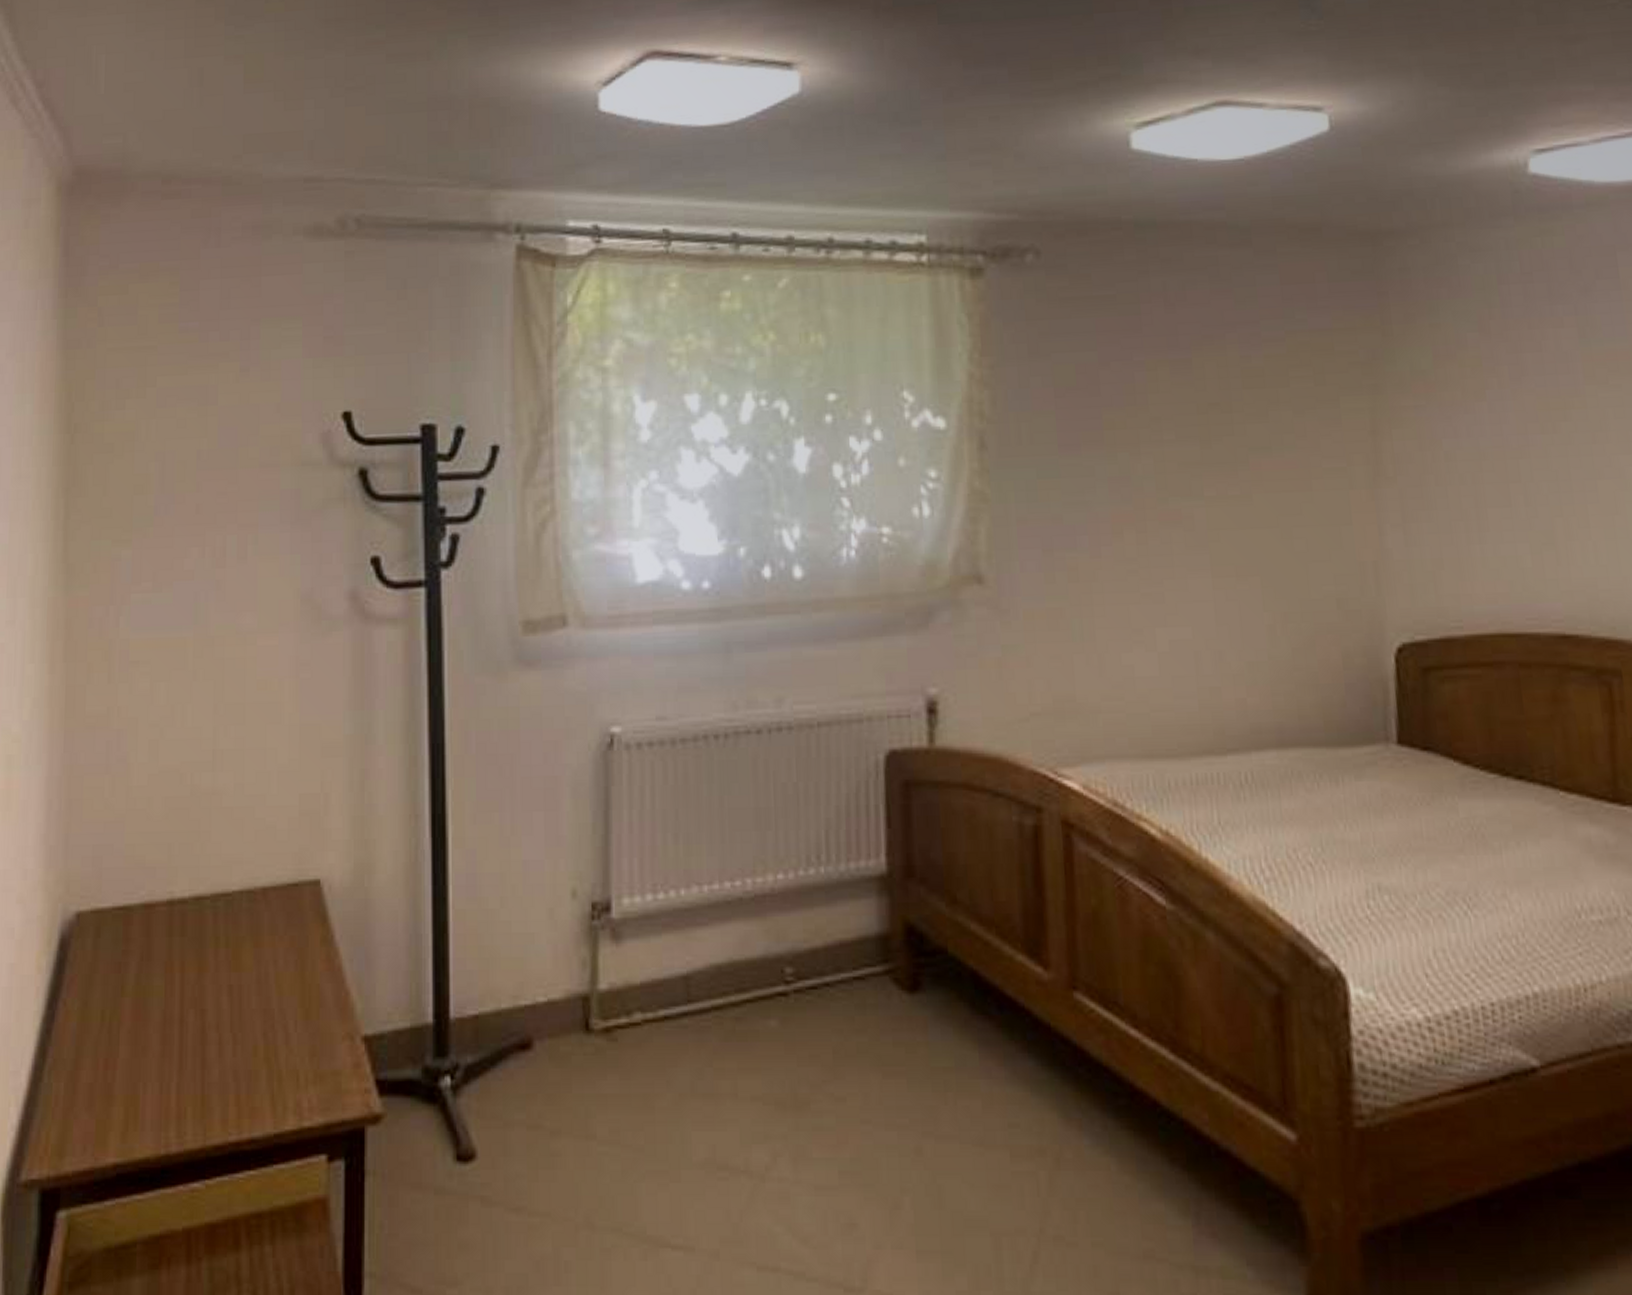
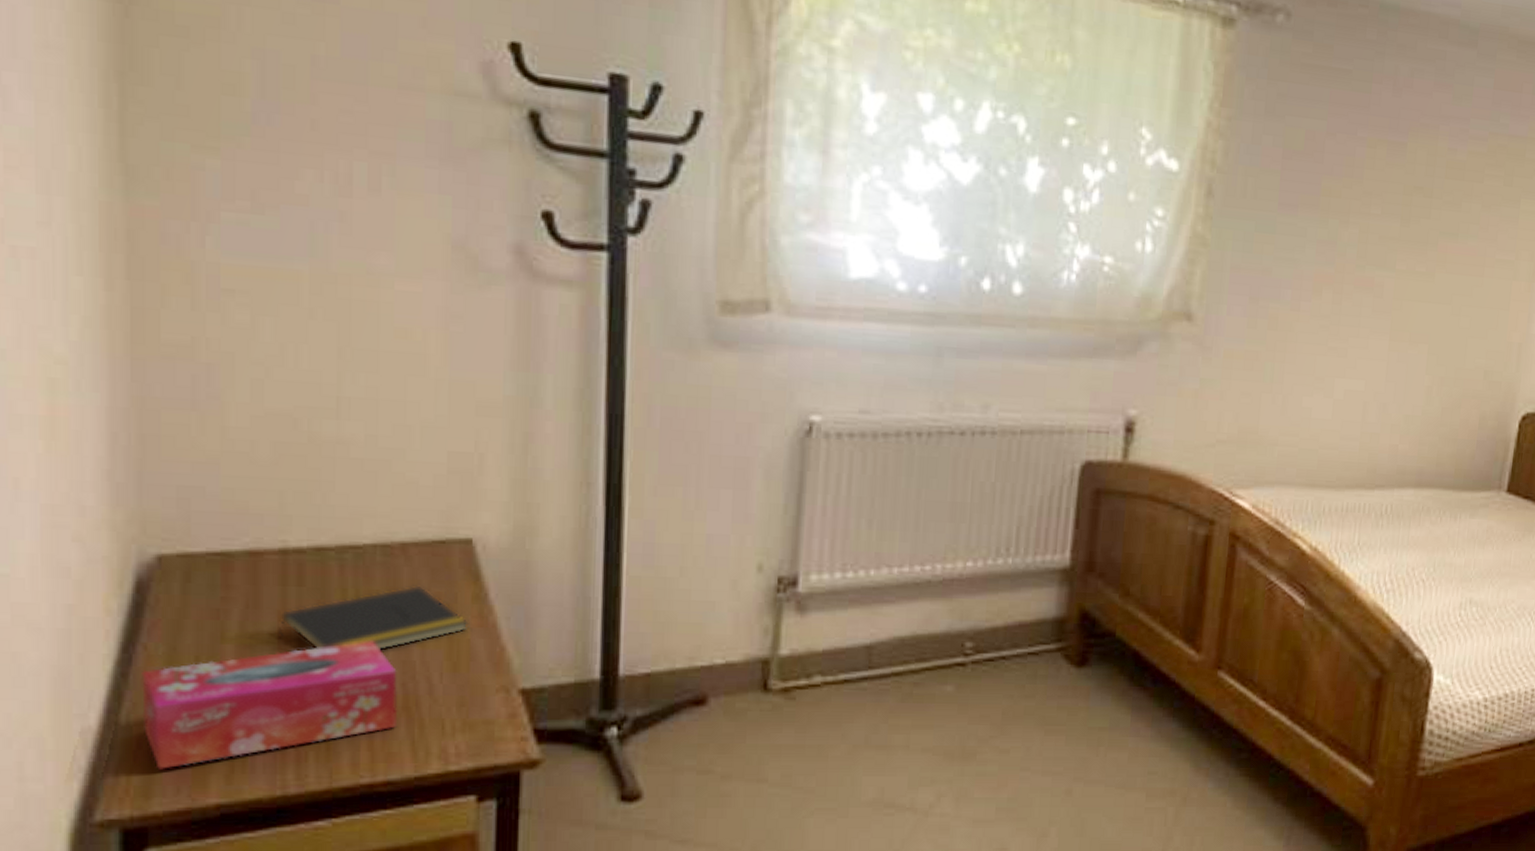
tissue box: none [60,989,260,1127] -> present [142,640,398,769]
notepad: none [166,930,318,1000] -> present [279,585,469,650]

